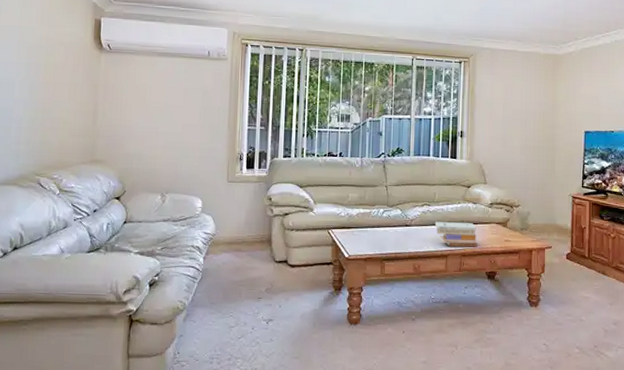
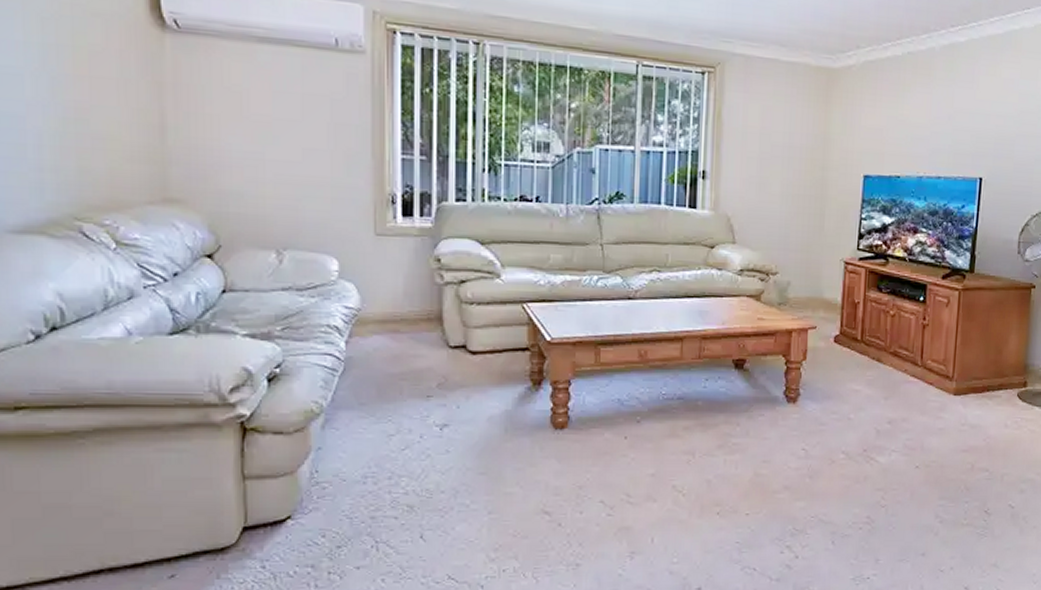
books: present [434,222,477,248] -> none [666,294,722,328]

